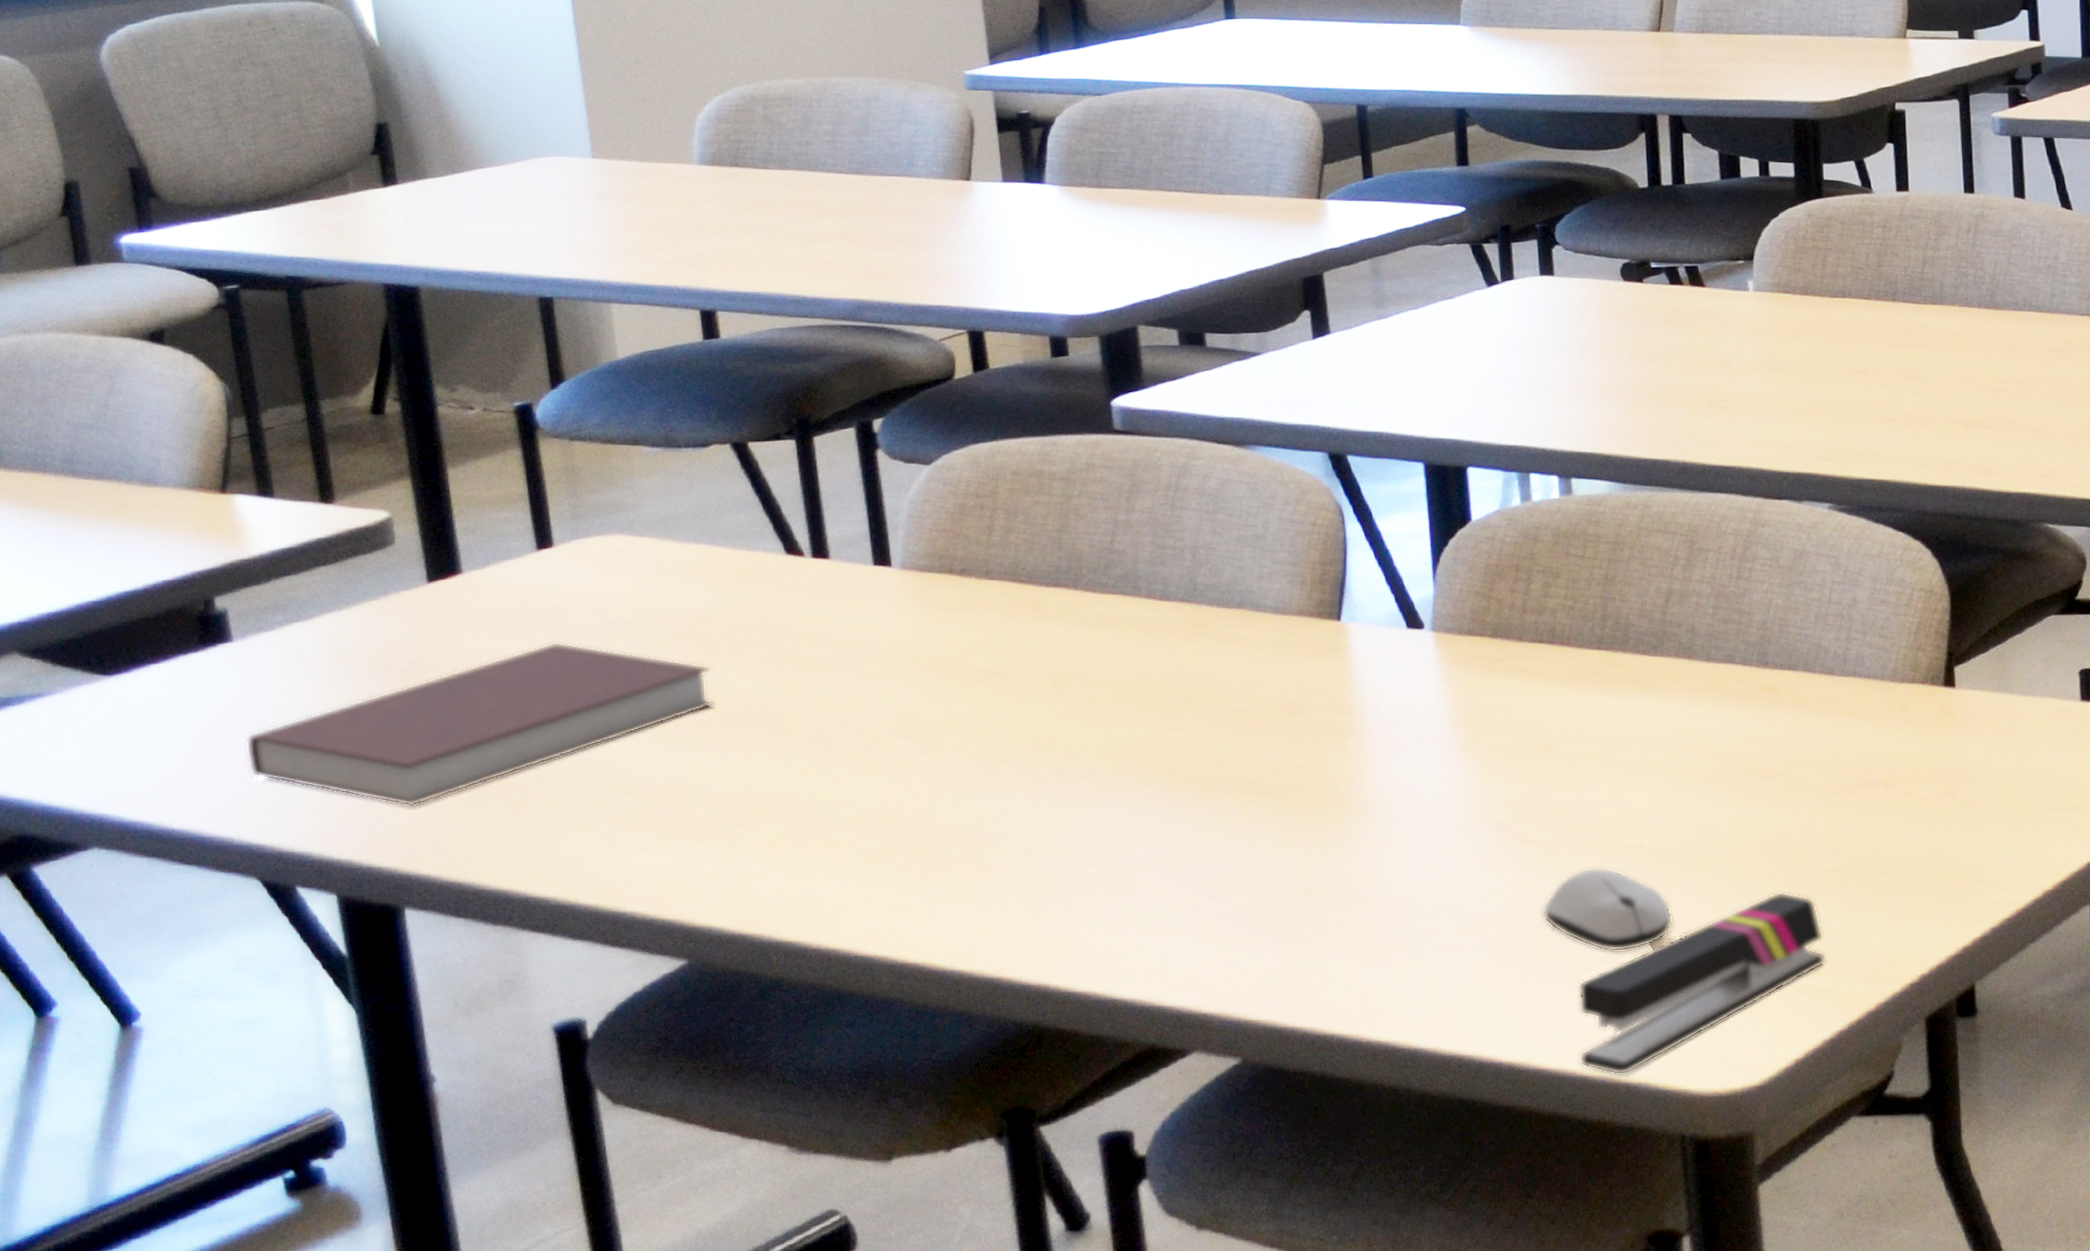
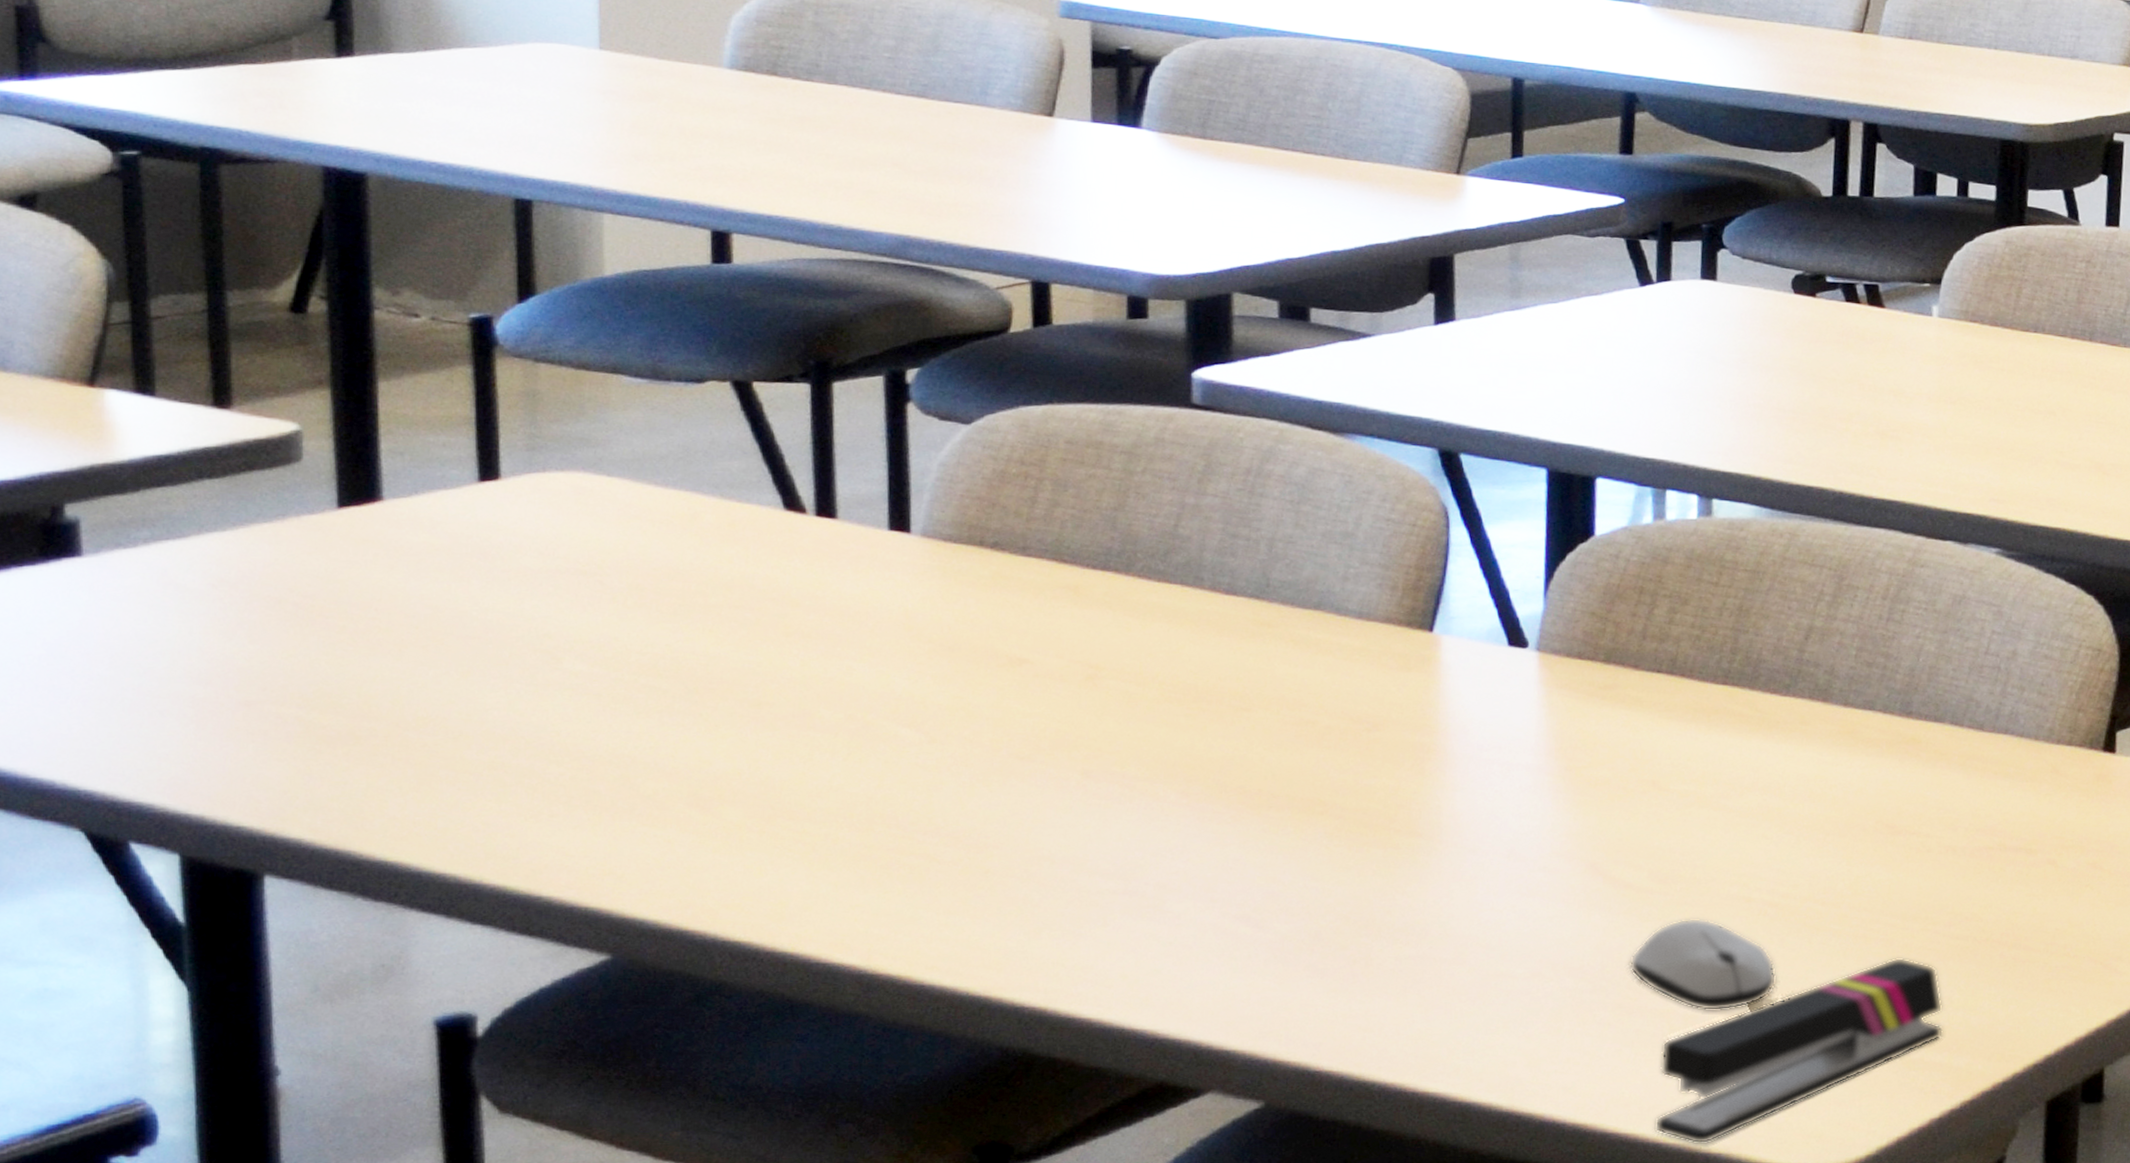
notebook: present [245,641,715,807] -> none [84,586,678,761]

